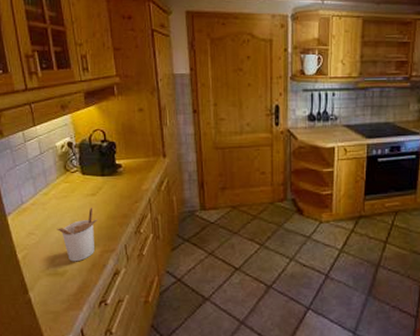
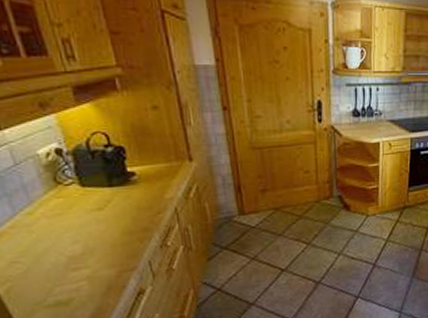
utensil holder: present [57,207,97,262] -> none [52,224,109,288]

